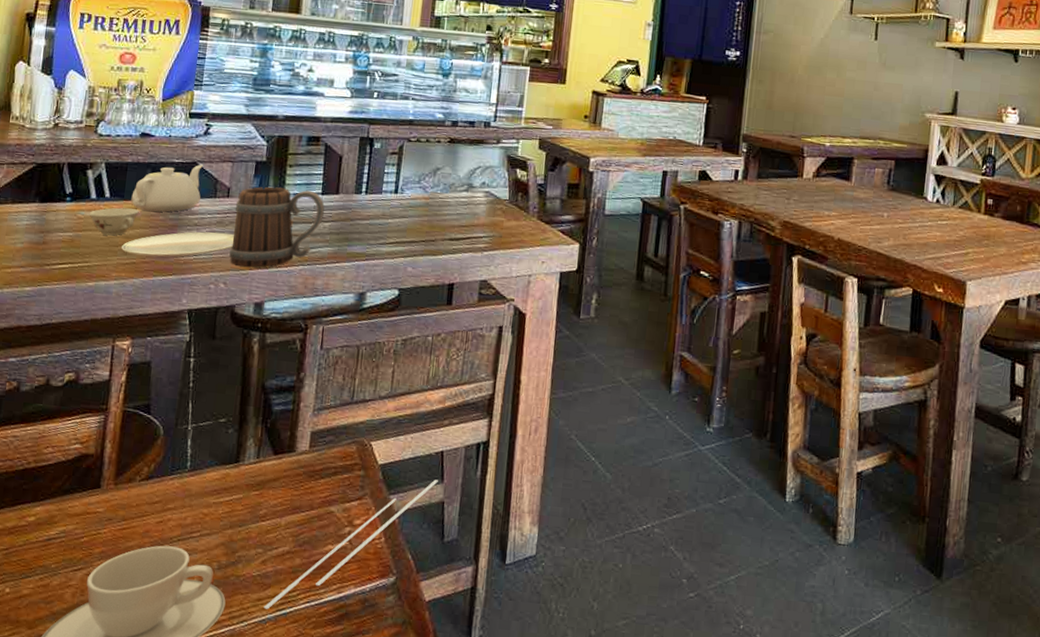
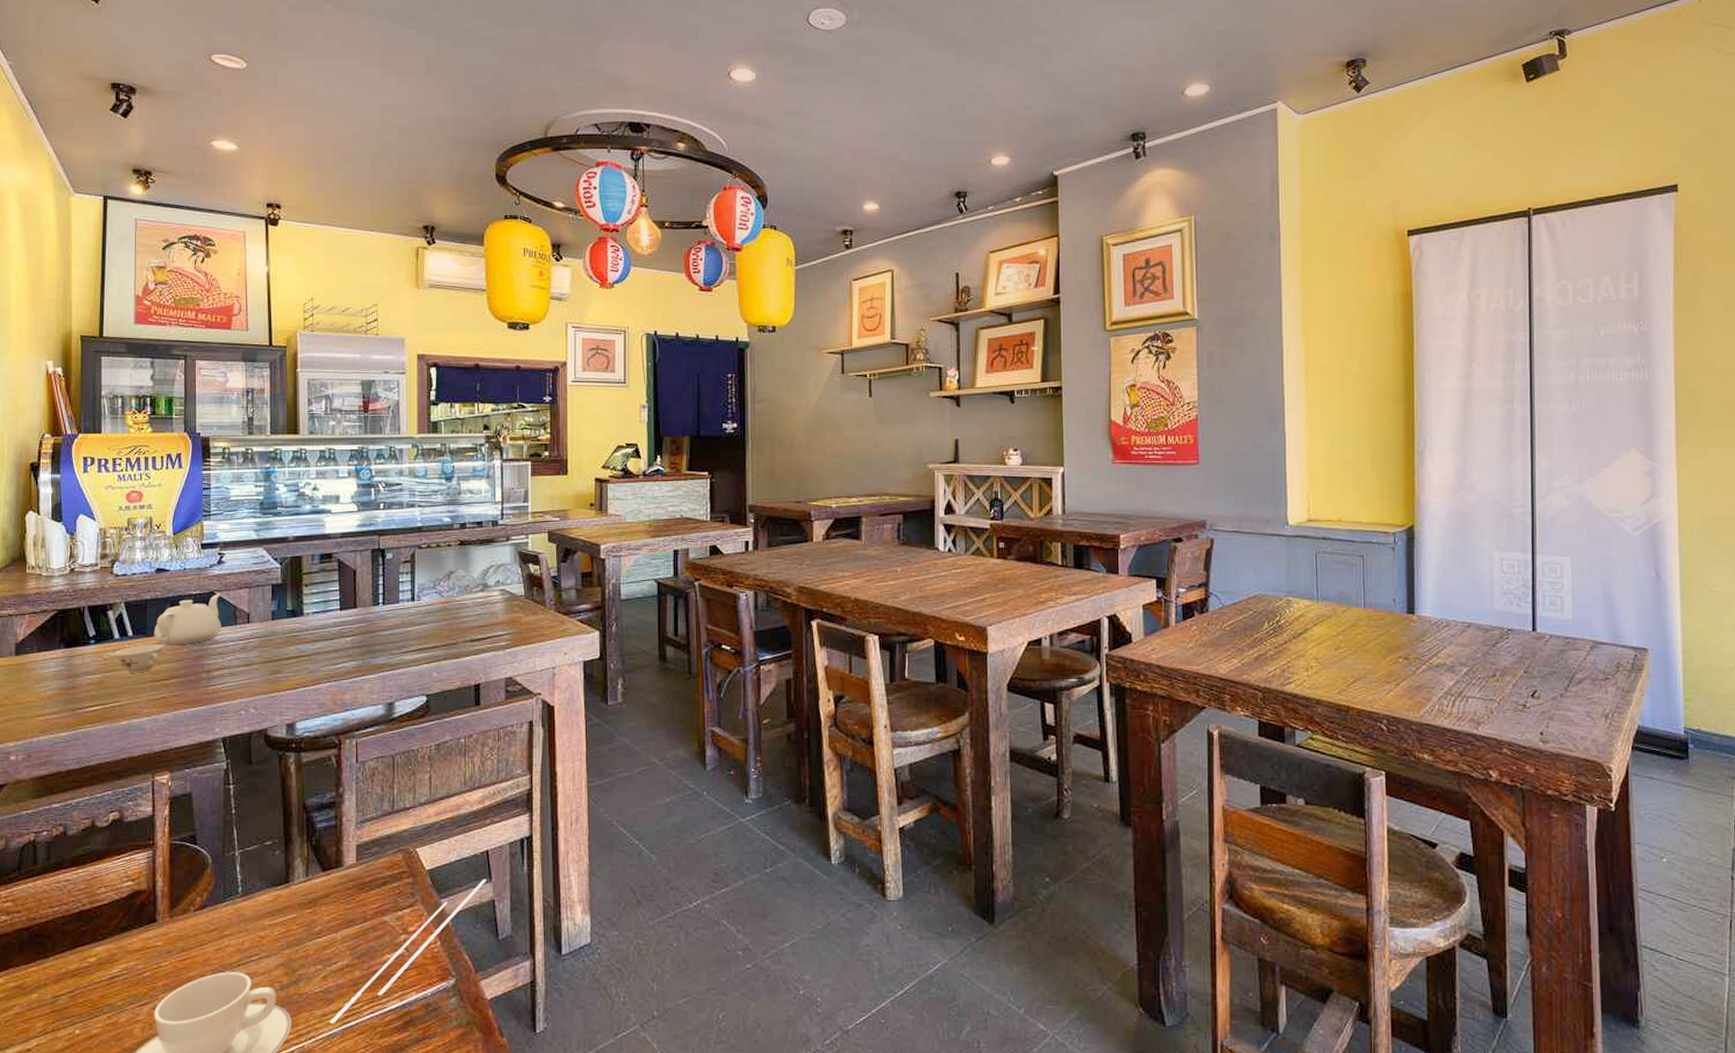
plate: present [121,231,234,257] -> none [149,658,259,690]
beer mug: present [229,186,325,268] -> none [256,608,344,690]

